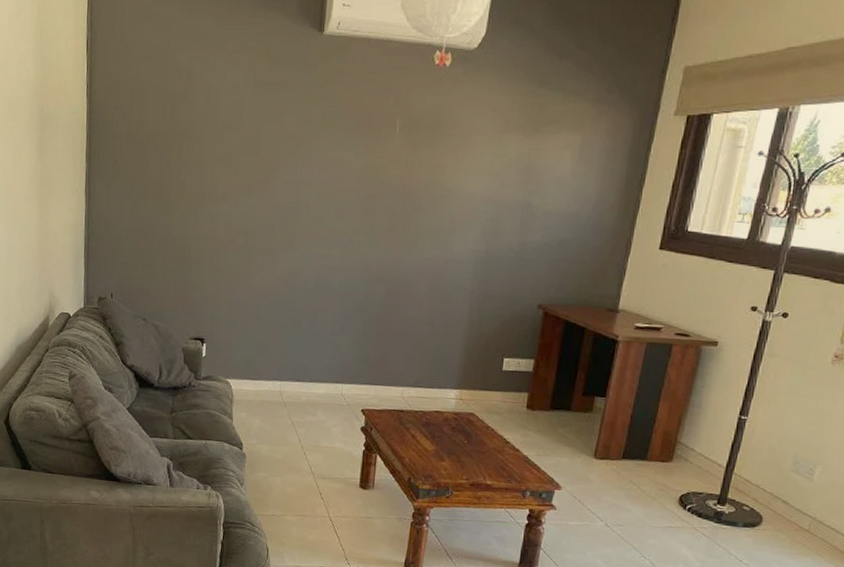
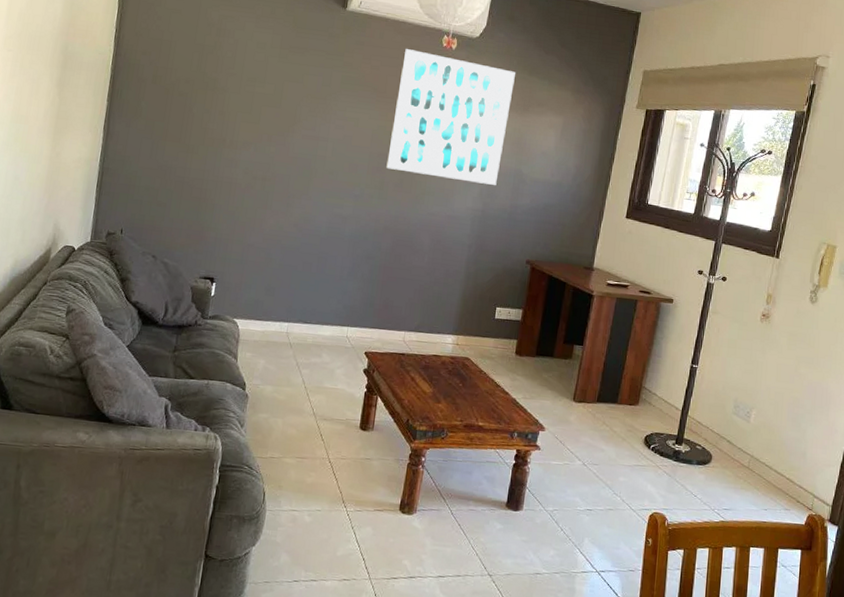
wall art: none [376,72,522,221] -> present [386,49,515,185]

